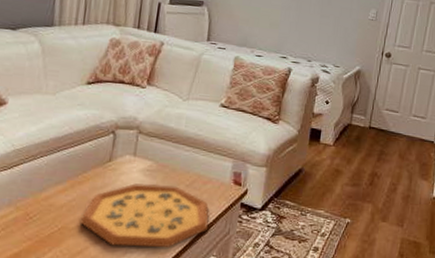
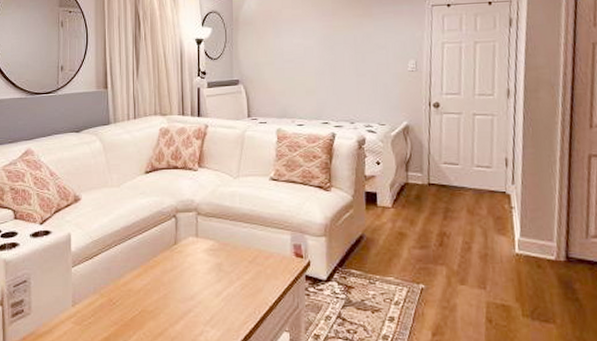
decorative tray: present [80,183,209,248] -> none [157,263,276,326]

